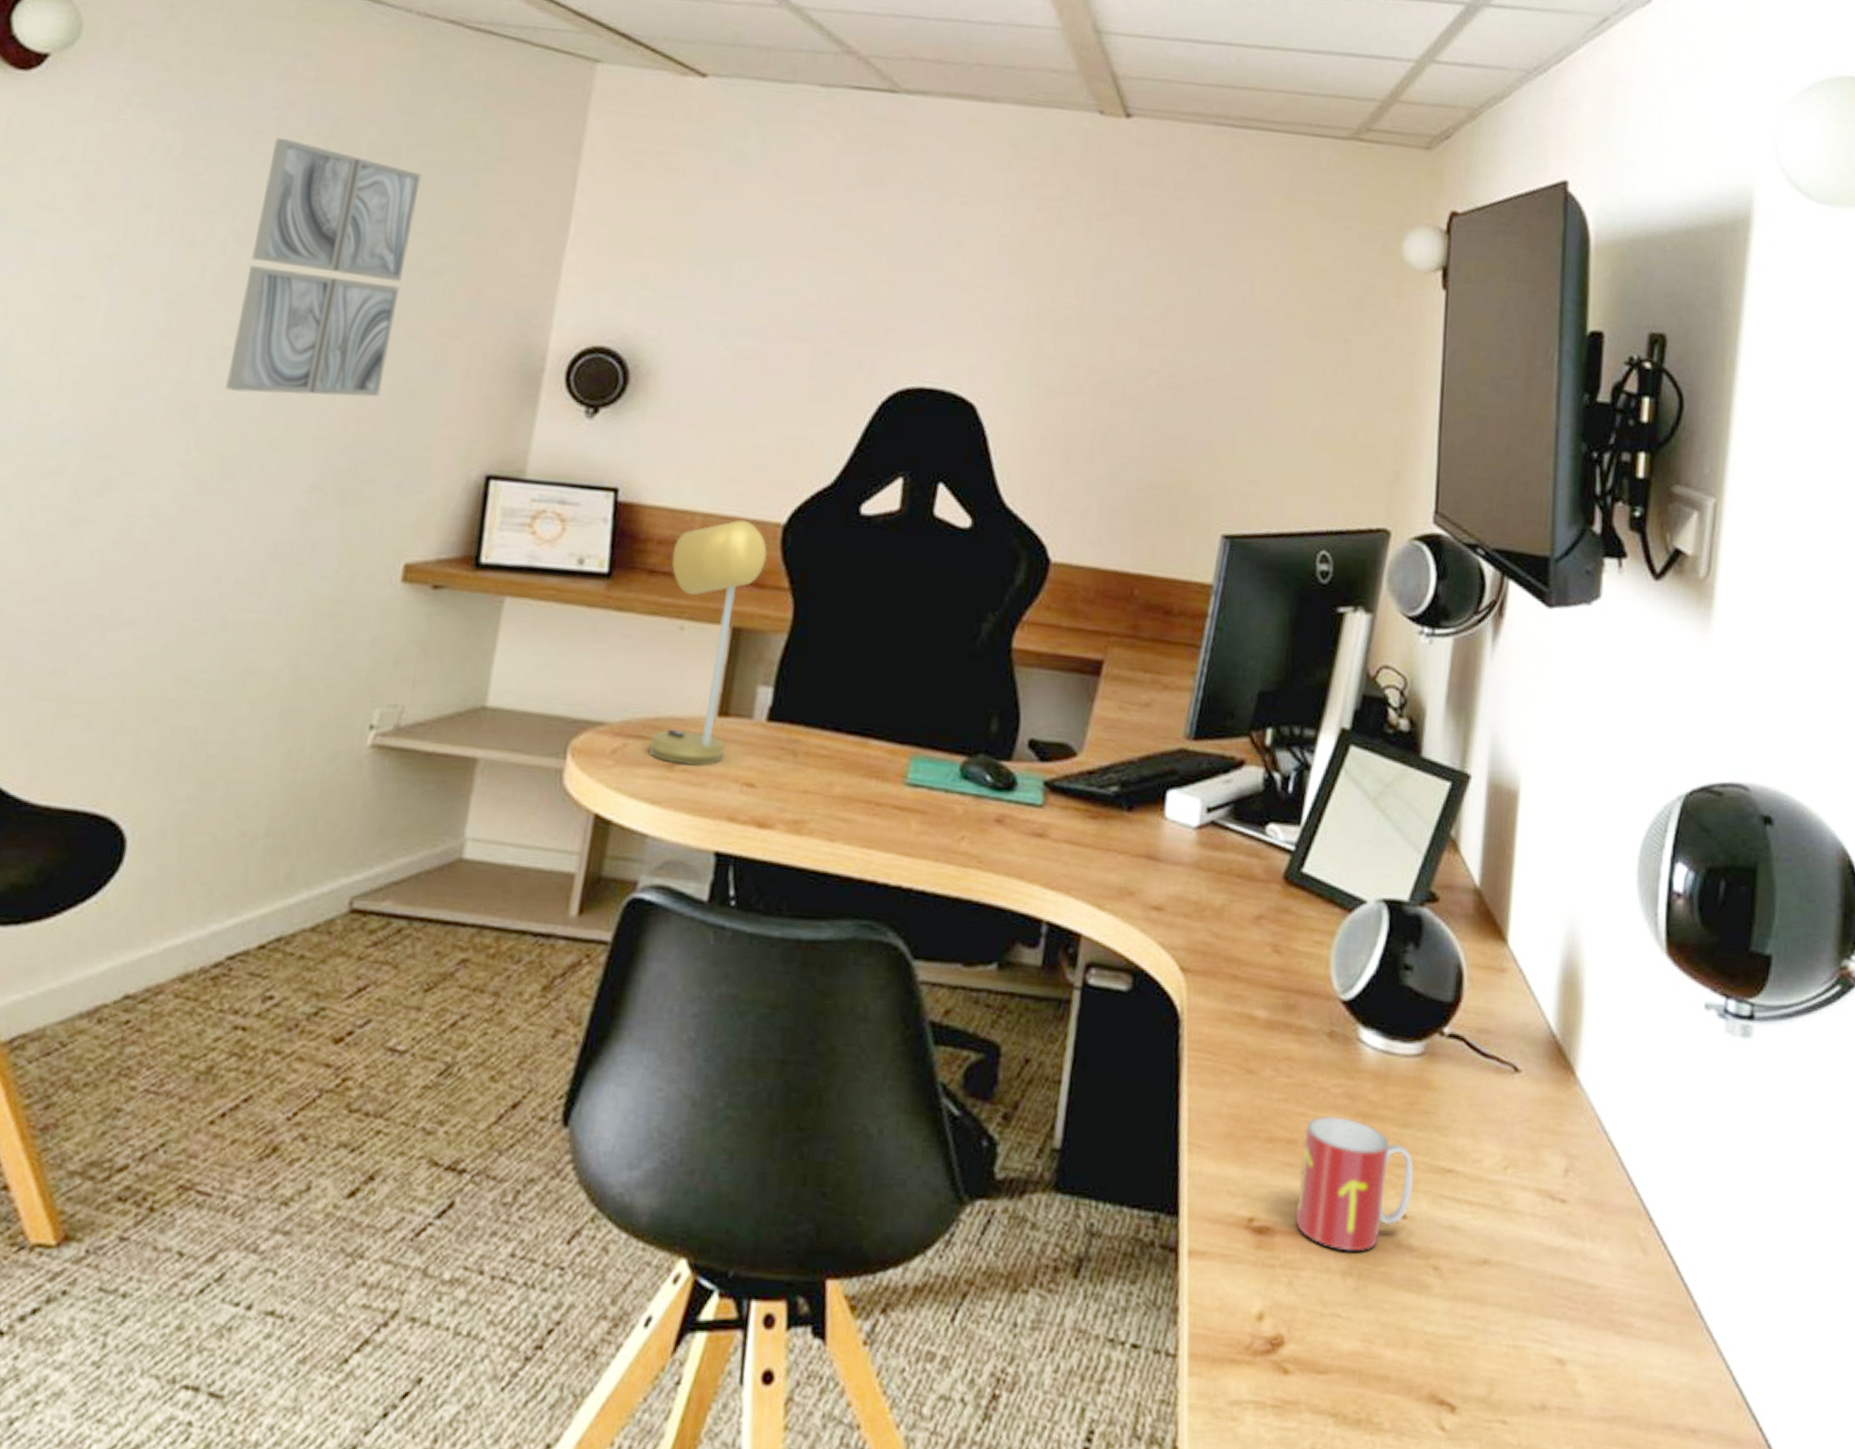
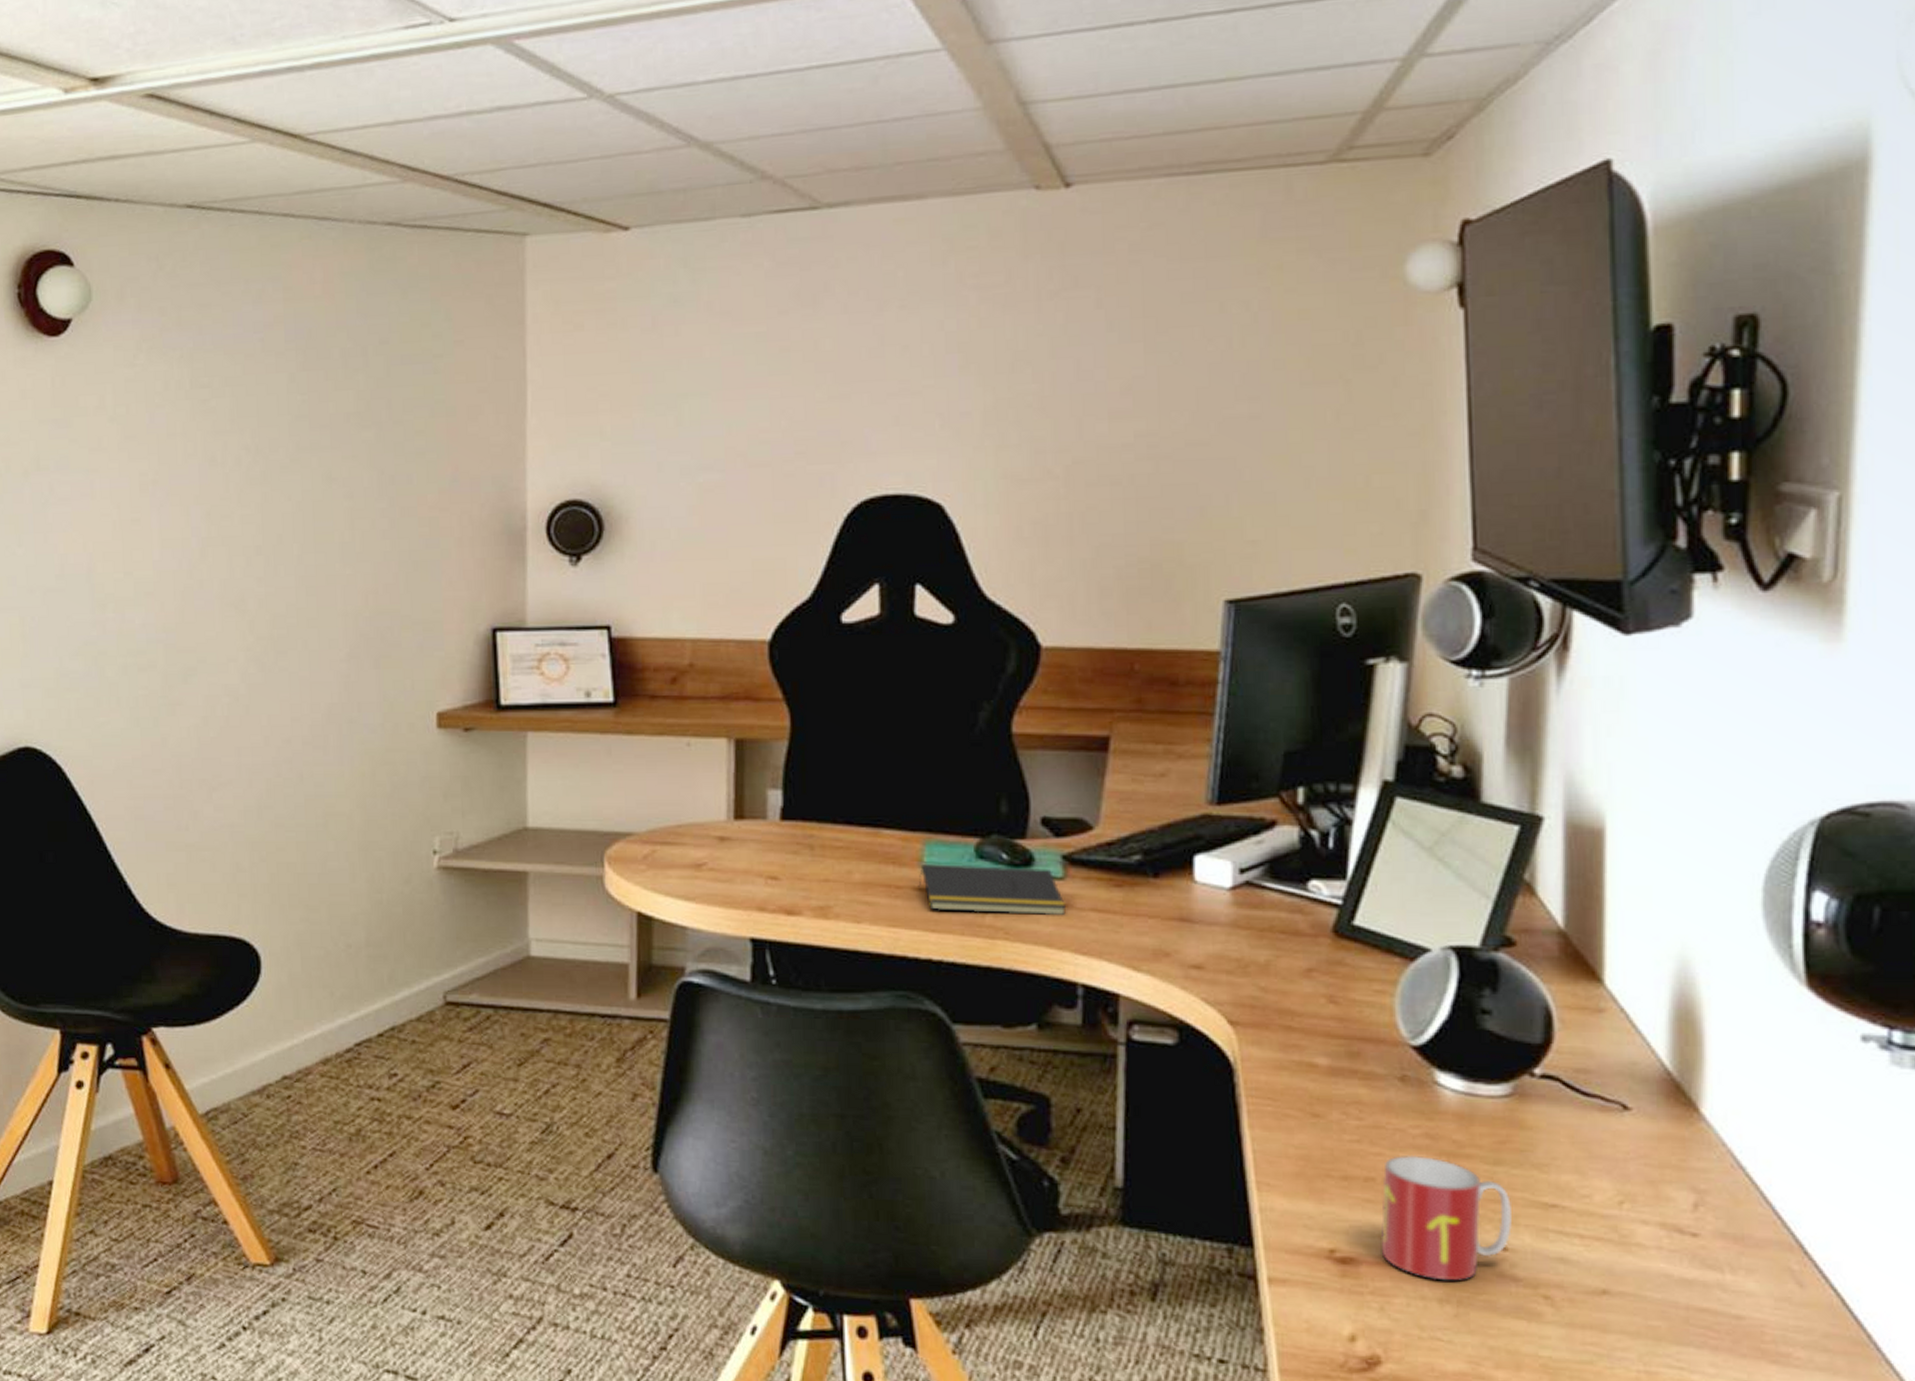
wall art: present [225,138,421,397] -> none [261,357,391,582]
desk lamp: present [648,519,768,767] -> none [669,641,758,866]
notepad: none [898,780,1041,846] -> present [918,863,1066,916]

